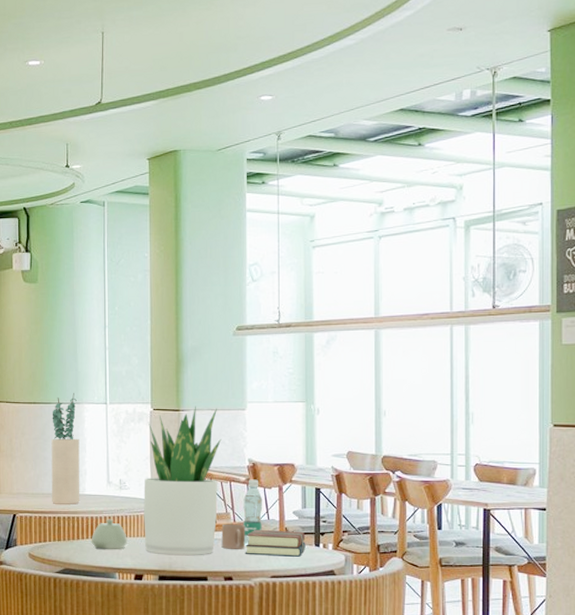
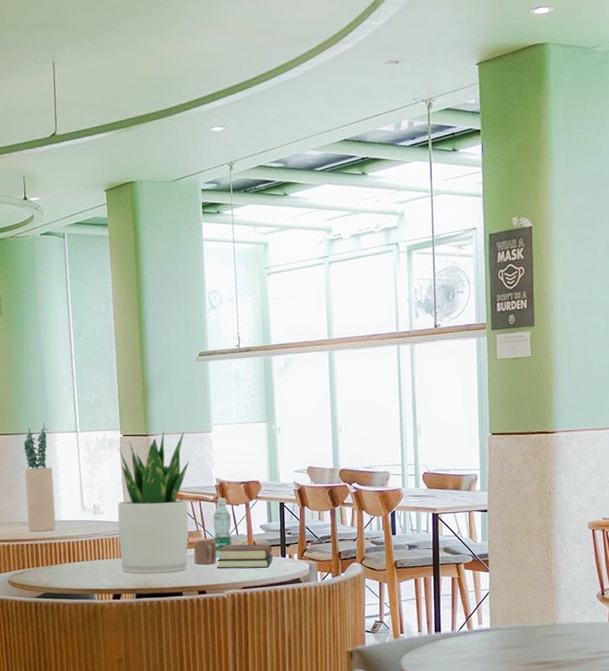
sugar bowl: present [91,519,127,549] -> none [69,543,104,572]

